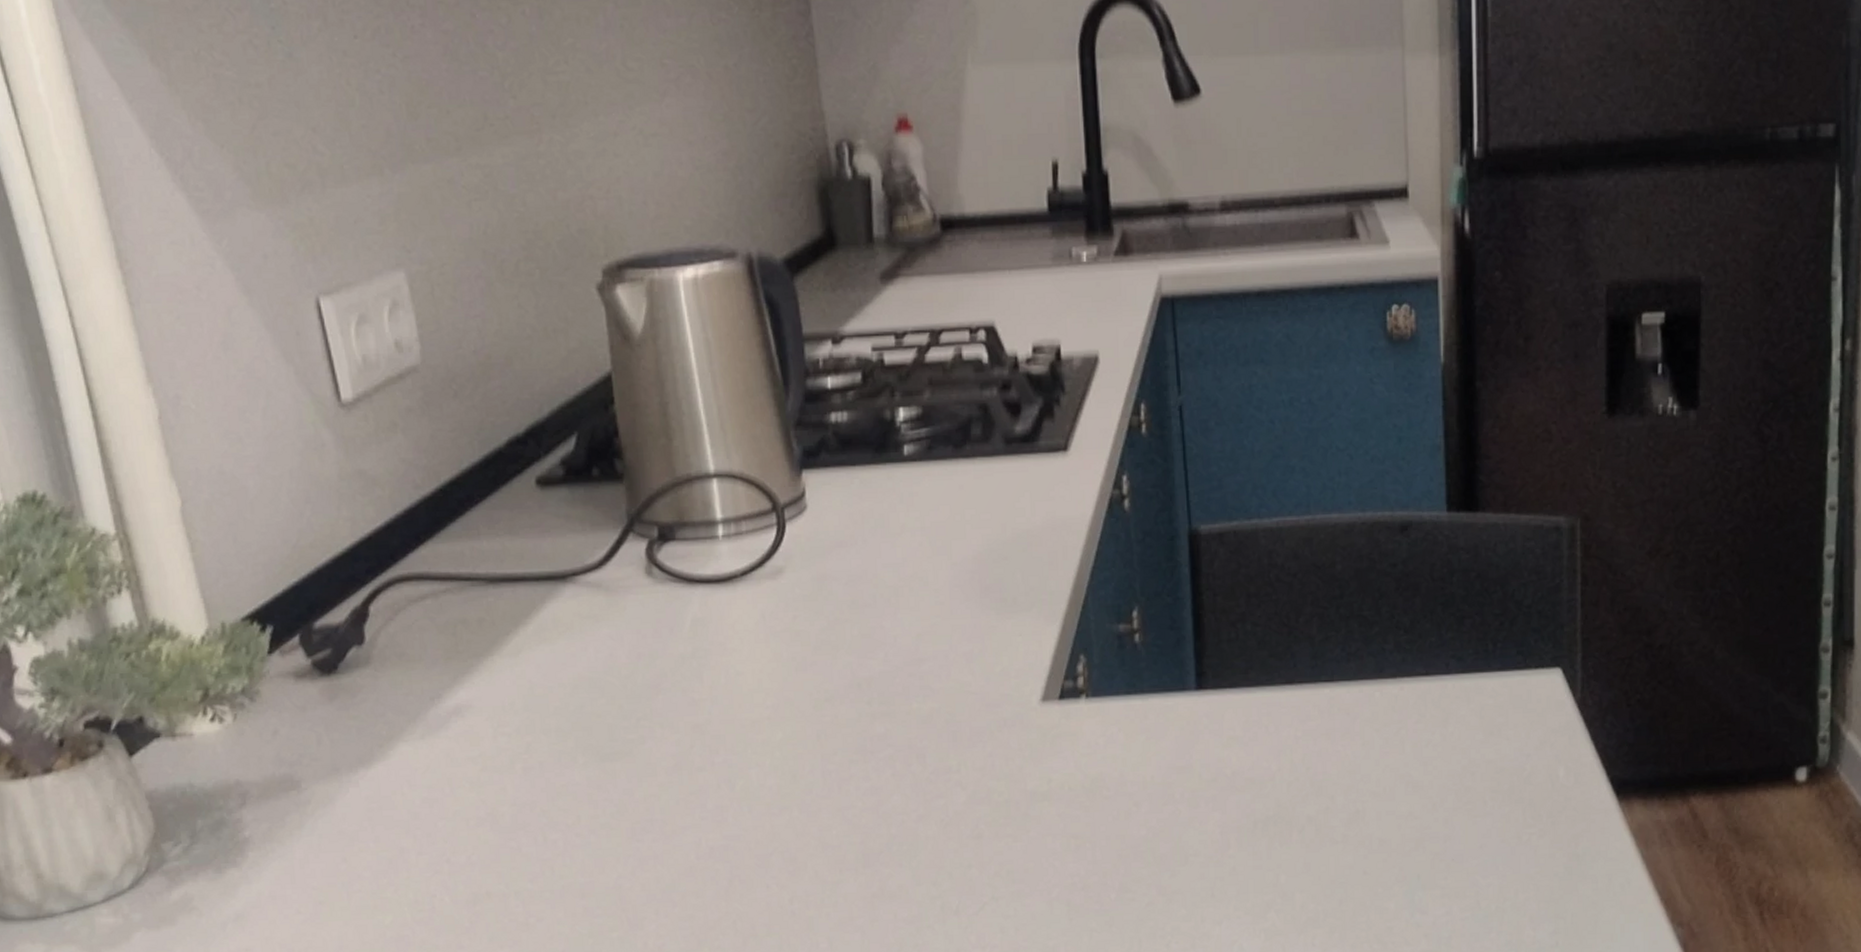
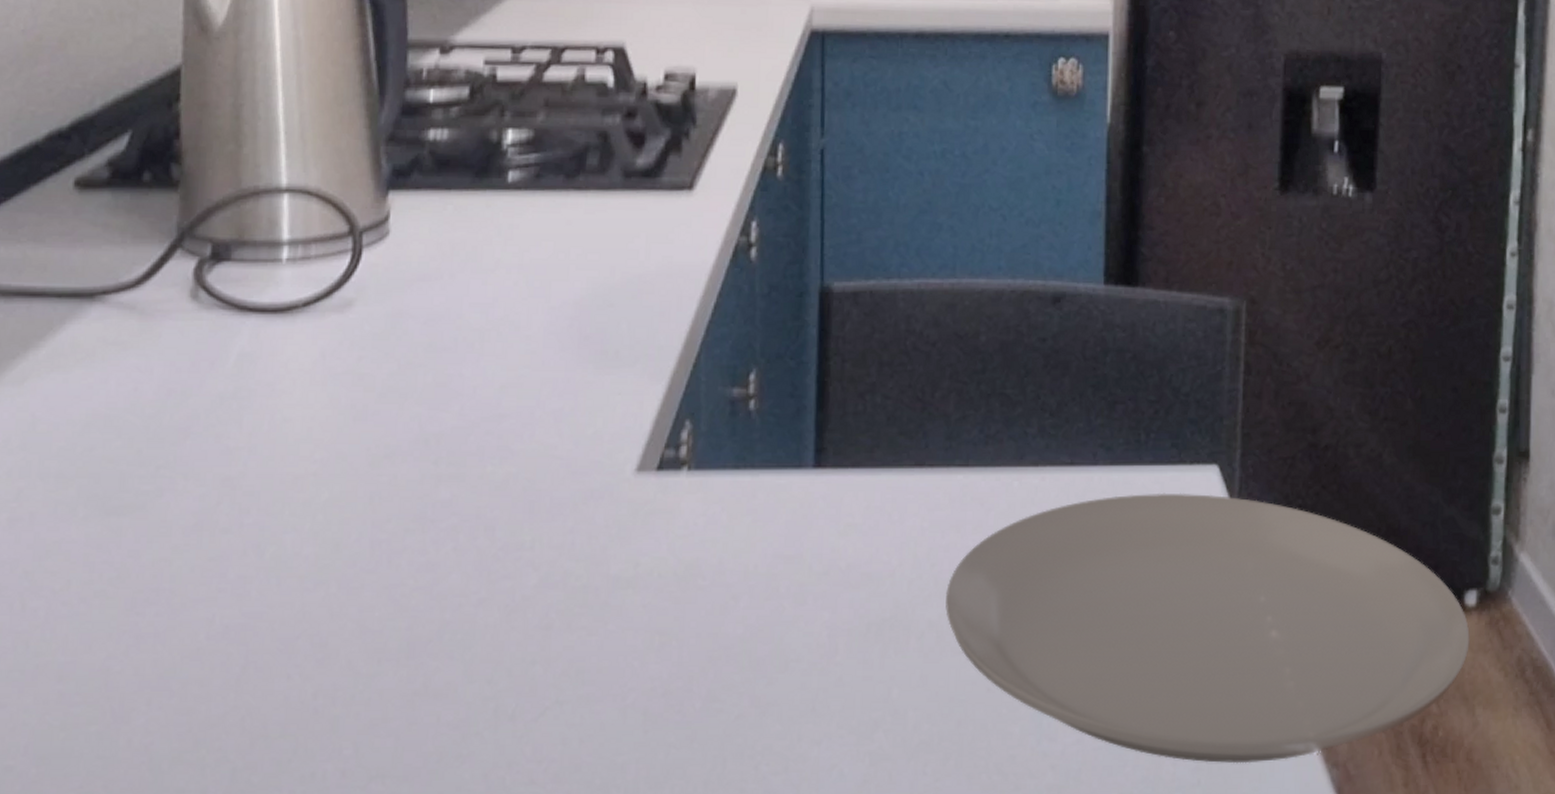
plate: none [1321,694,1801,927] -> present [946,493,1470,764]

